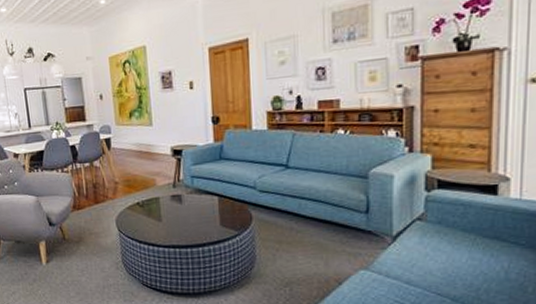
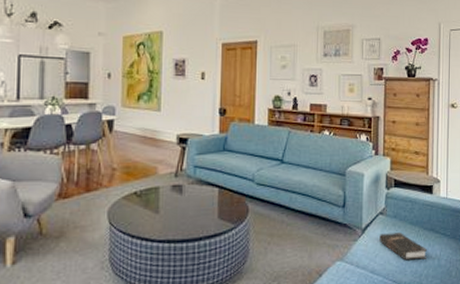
hardback book: none [417,241,489,272] -> present [379,232,428,261]

